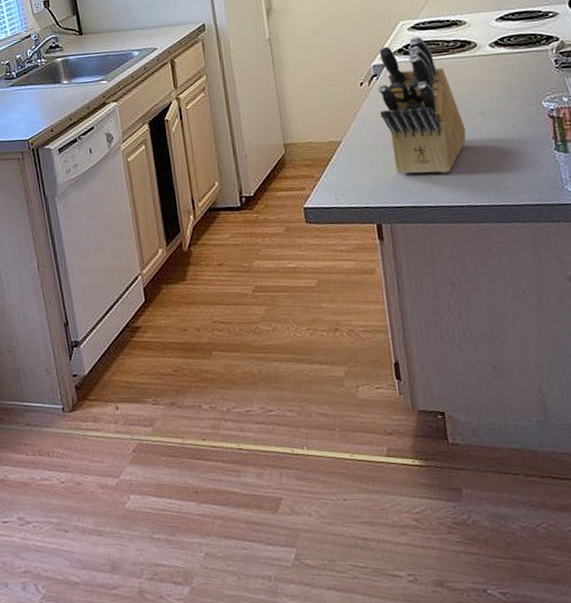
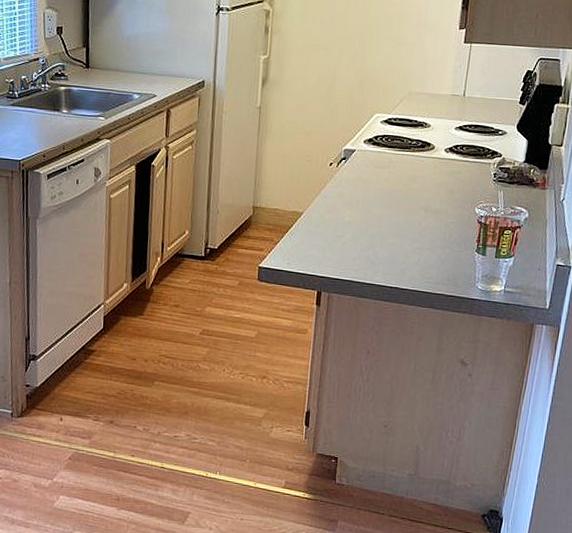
knife block: present [378,36,467,175] -> none [341,130,409,257]

